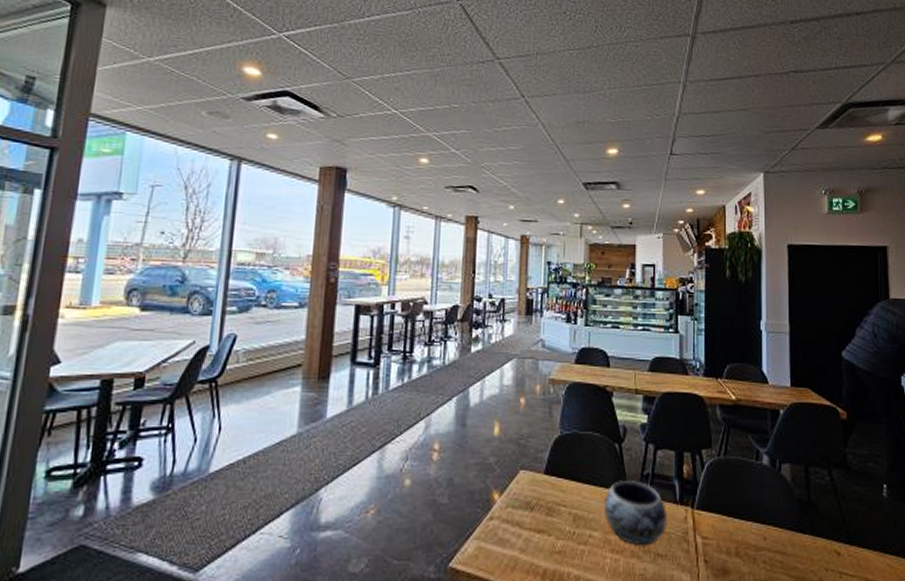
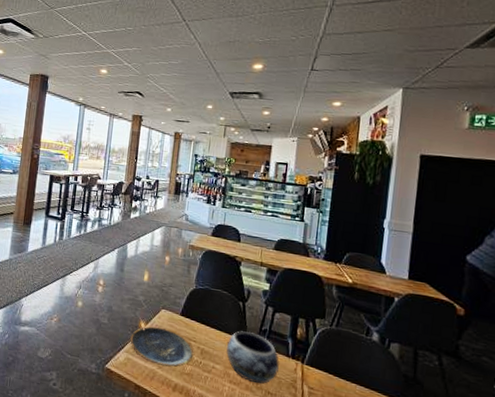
plate: none [480,496,565,548] -> present [130,326,194,367]

